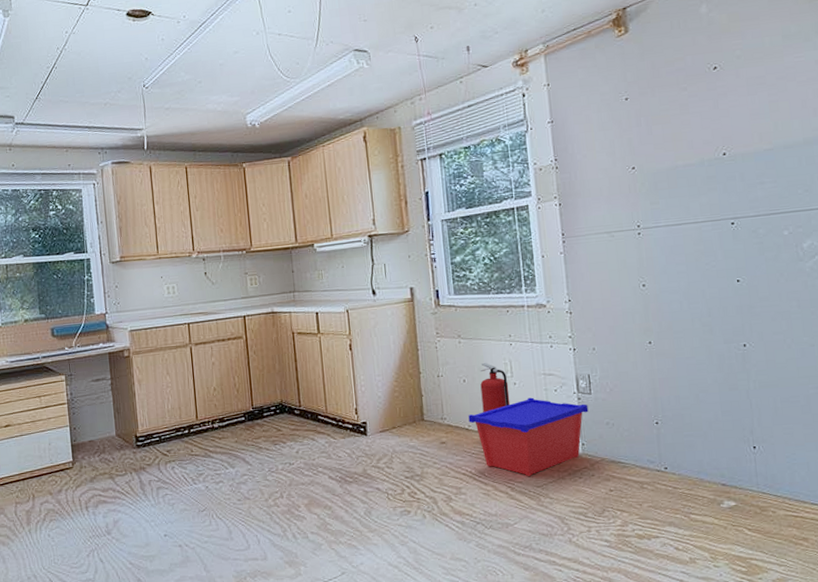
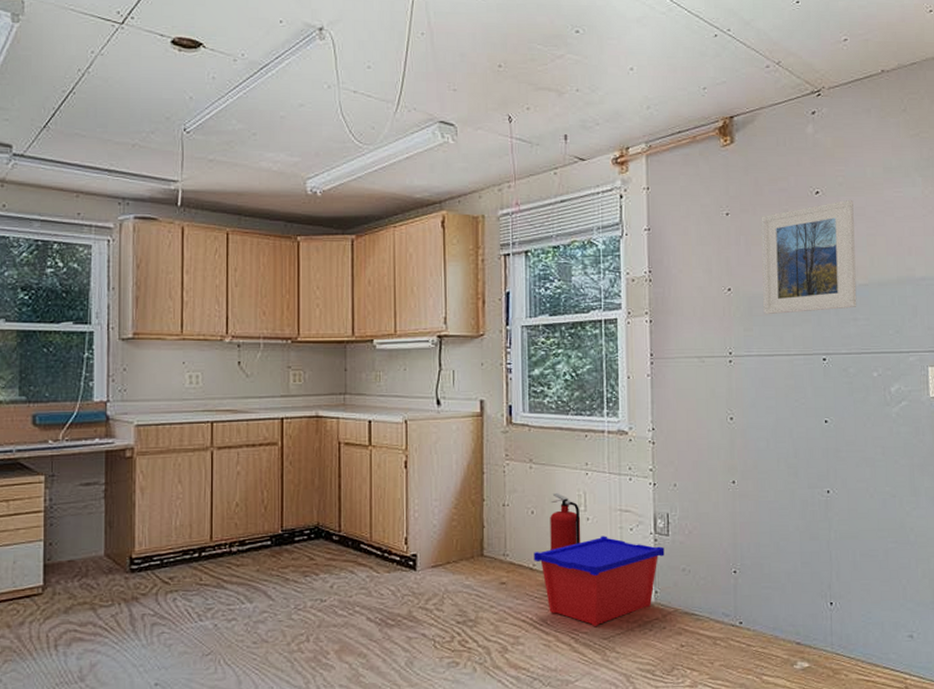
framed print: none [660,70,763,188] -> present [761,199,857,315]

